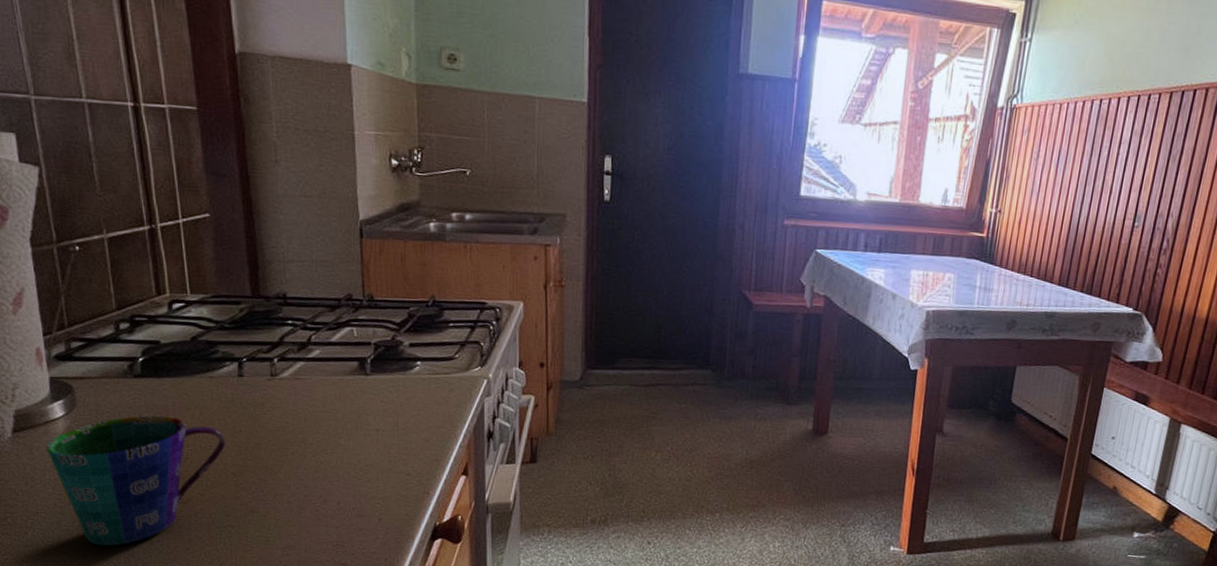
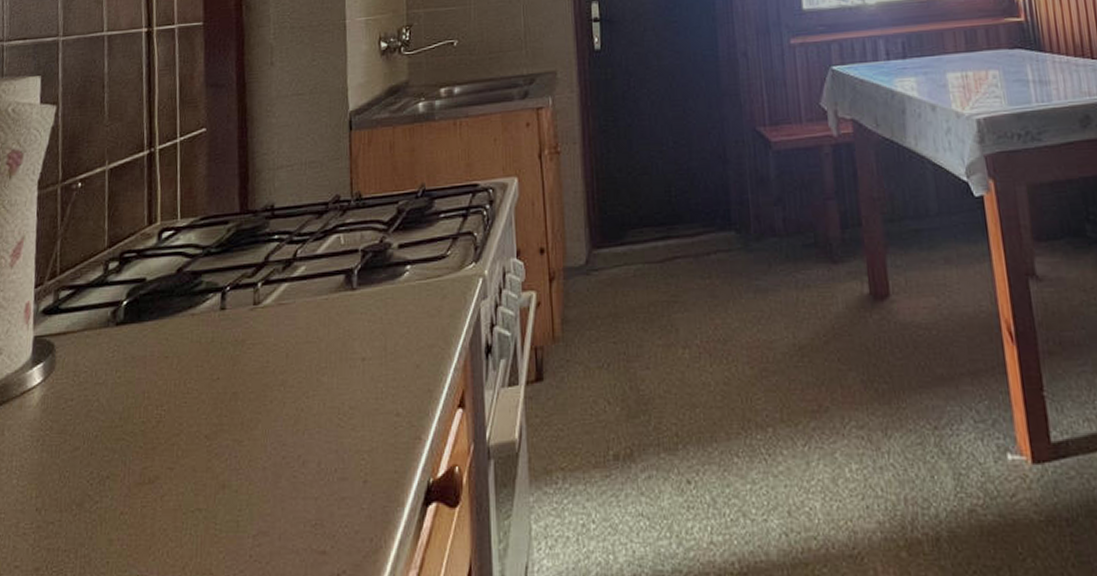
cup: present [45,415,226,546] -> none [17,369,202,553]

